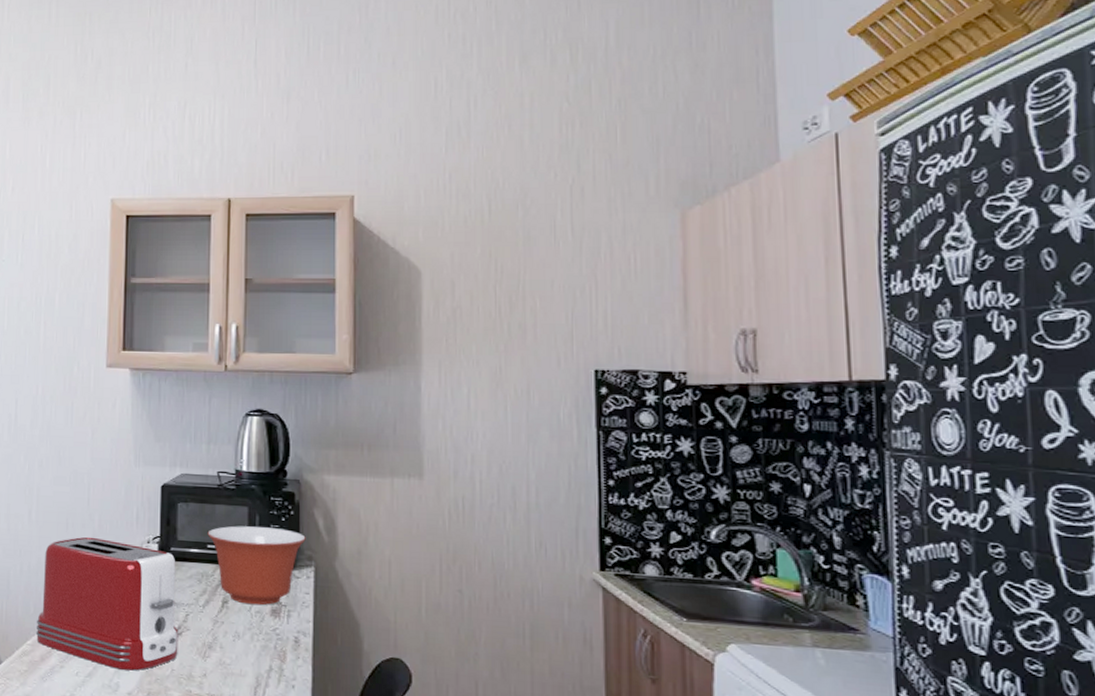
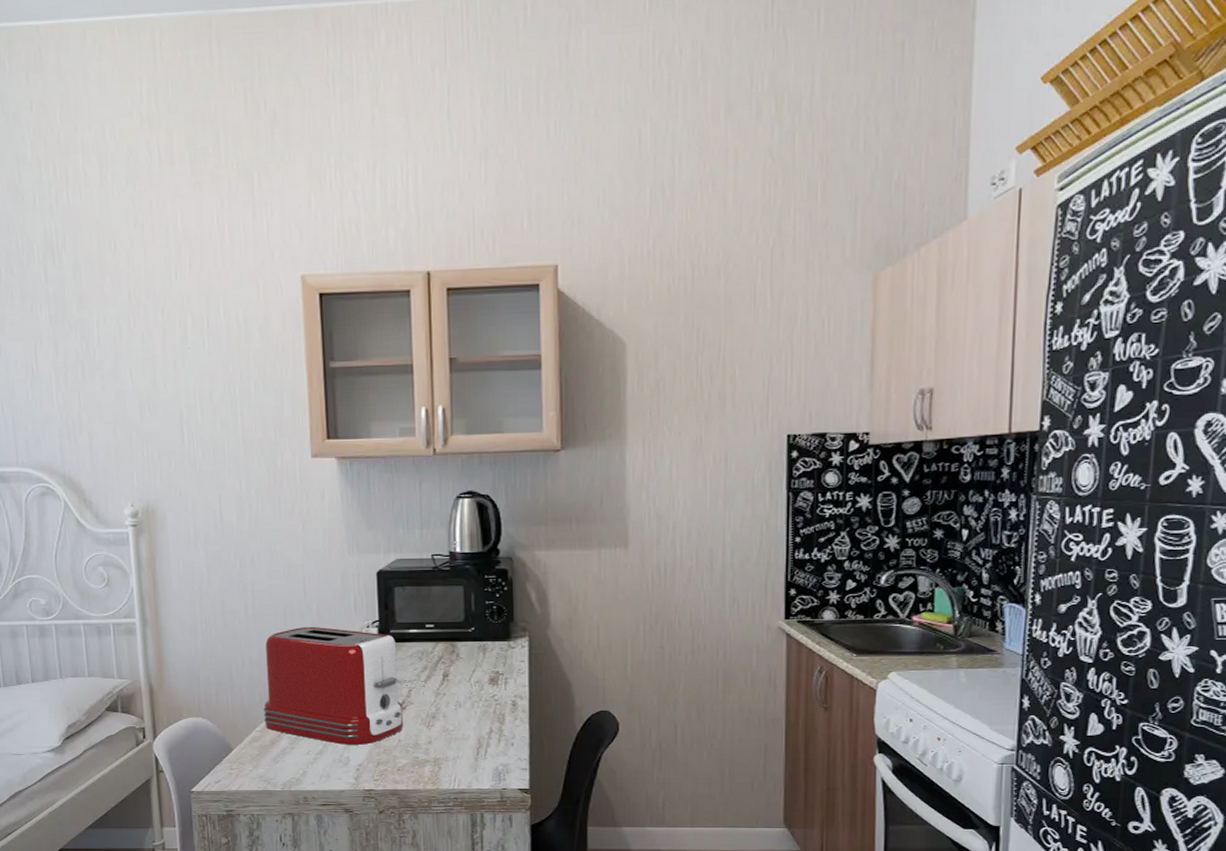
mixing bowl: present [207,526,306,606] -> none [425,604,520,676]

